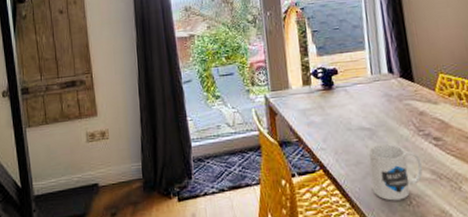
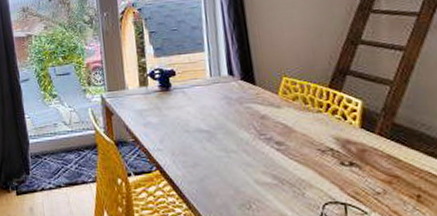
mug: present [368,143,423,201] -> none [206,146,264,204]

